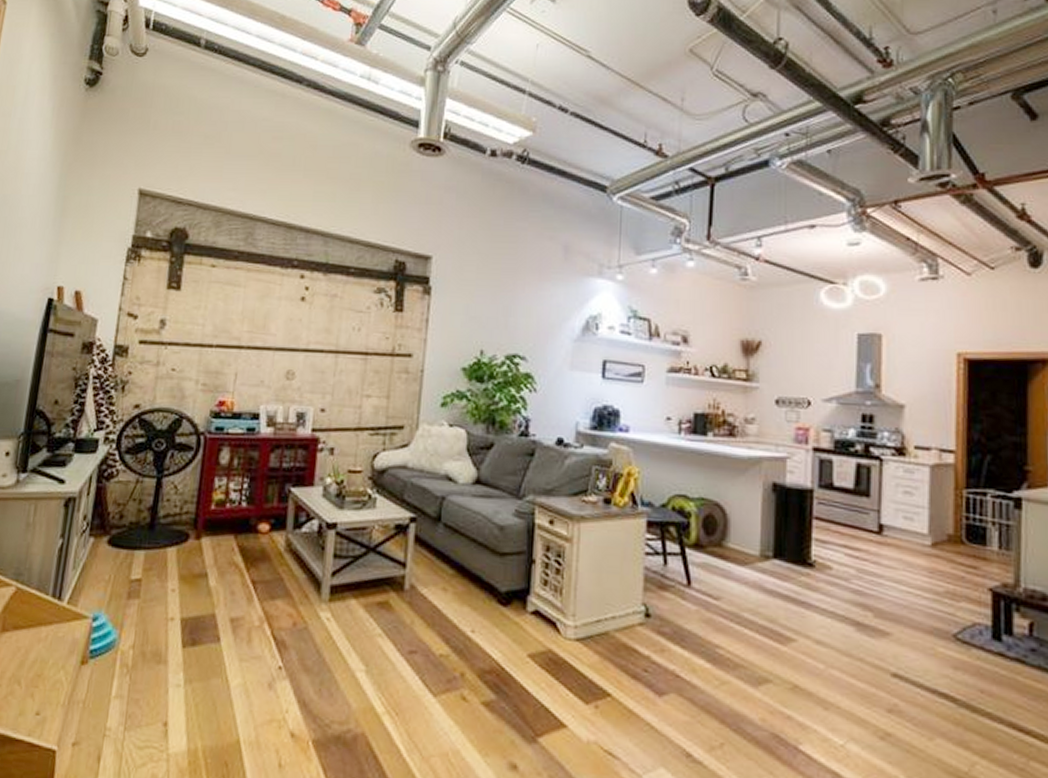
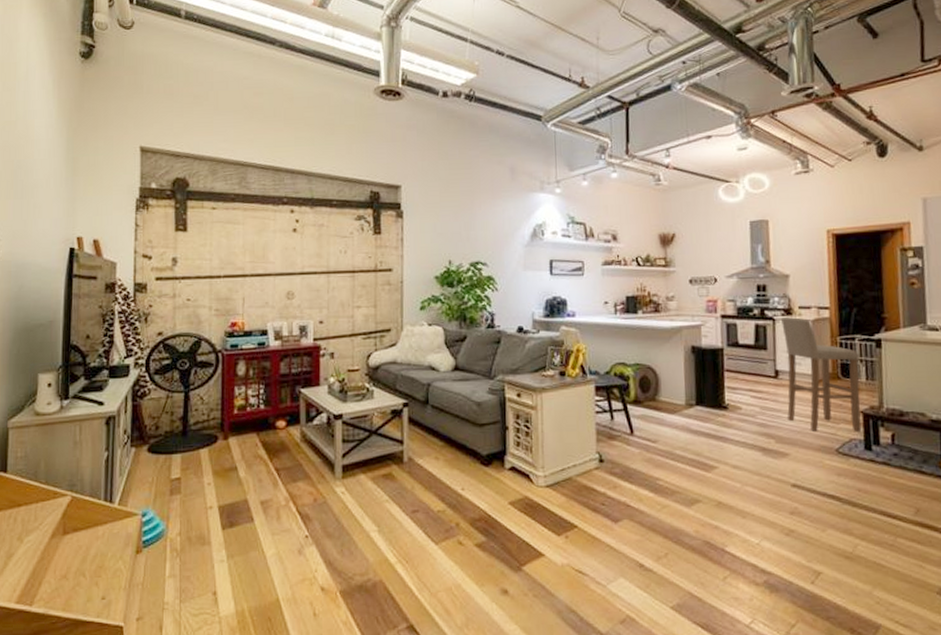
bar stool: none [891,458,991,616] -> present [781,317,862,433]

